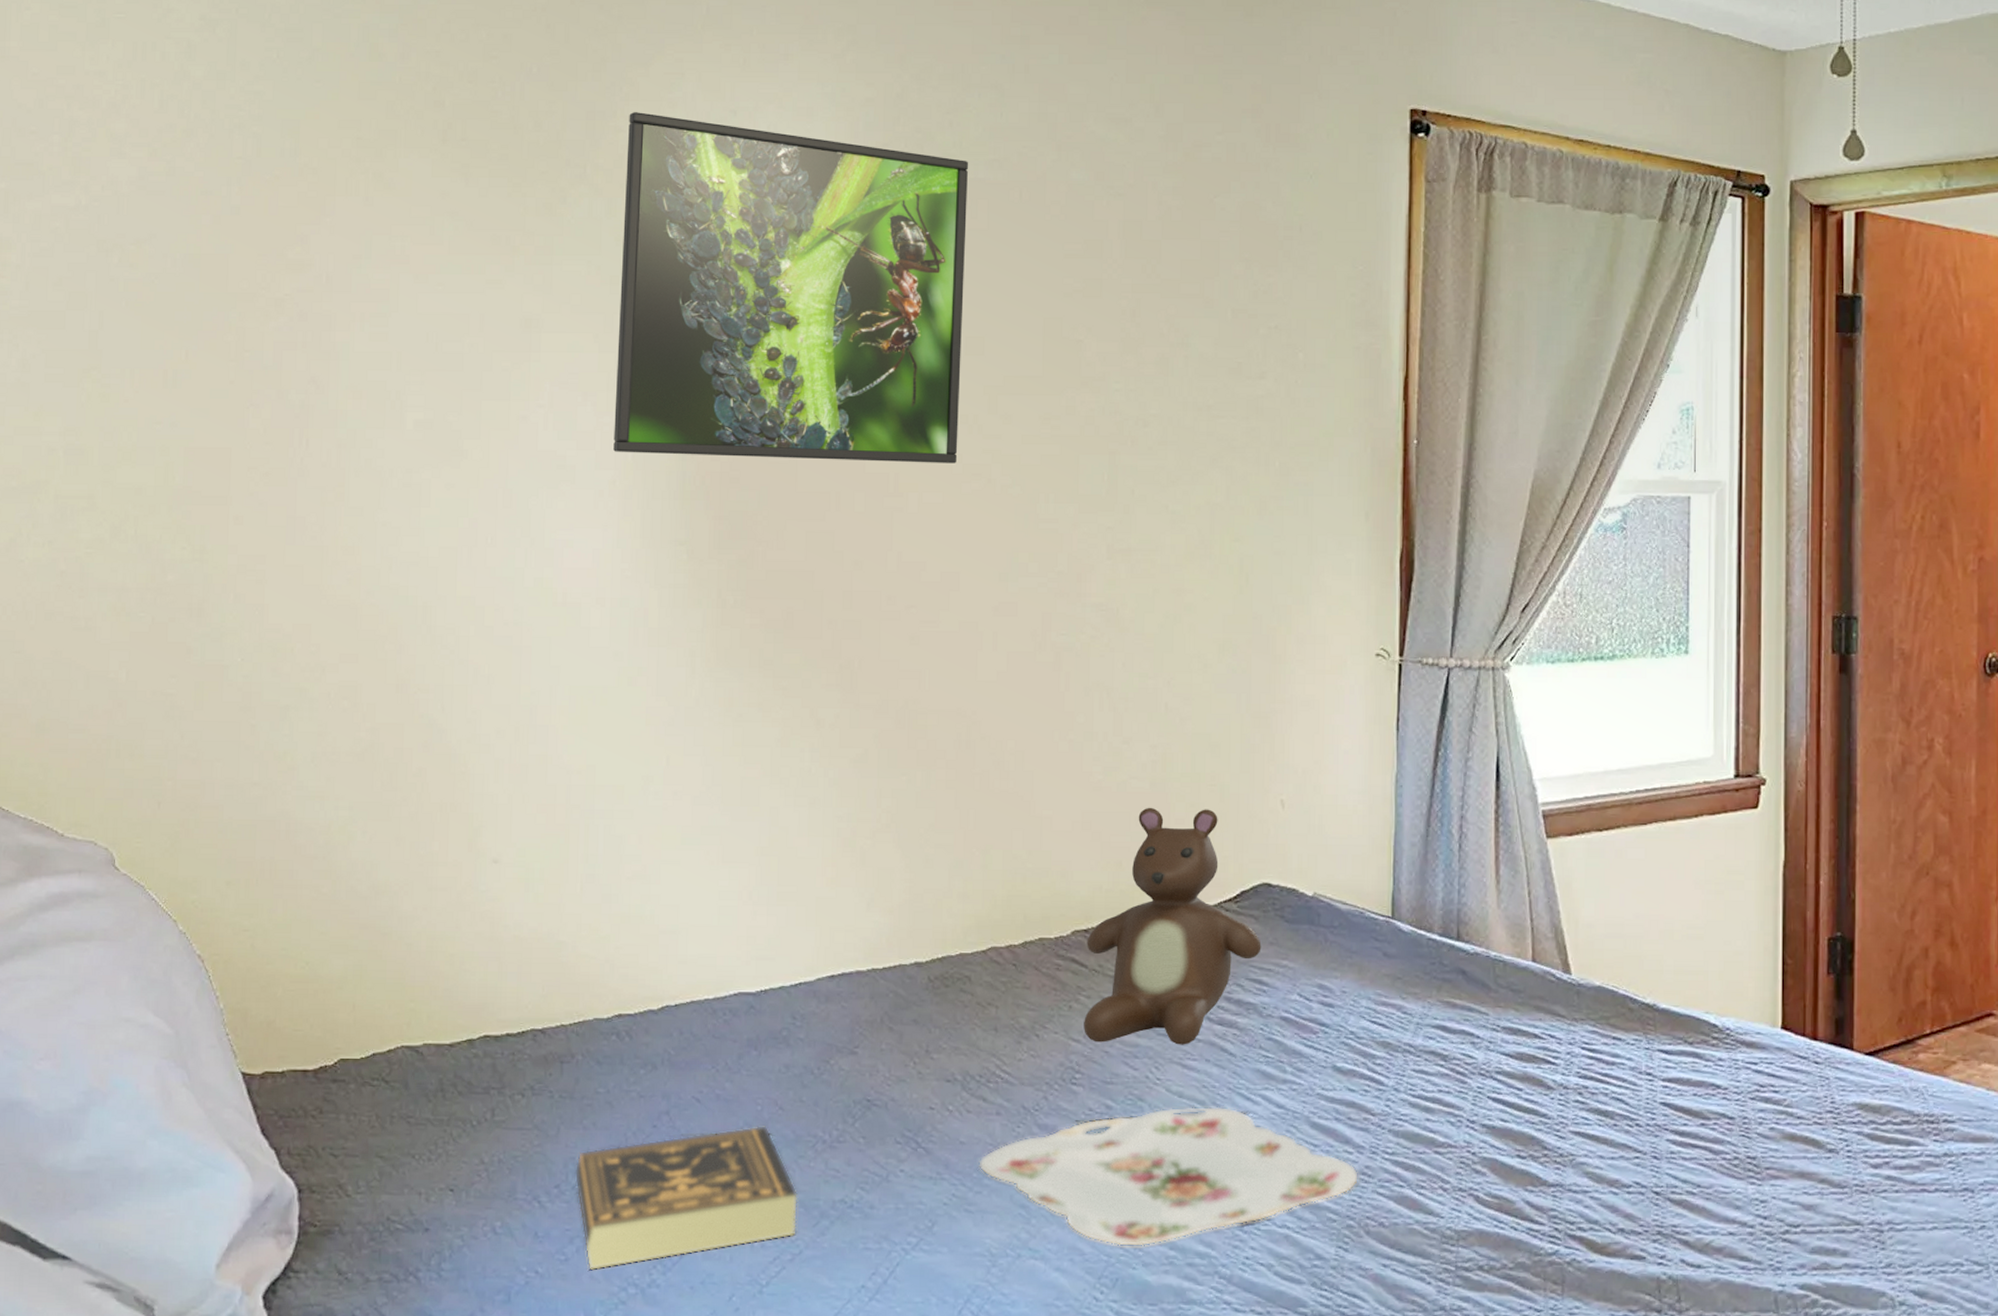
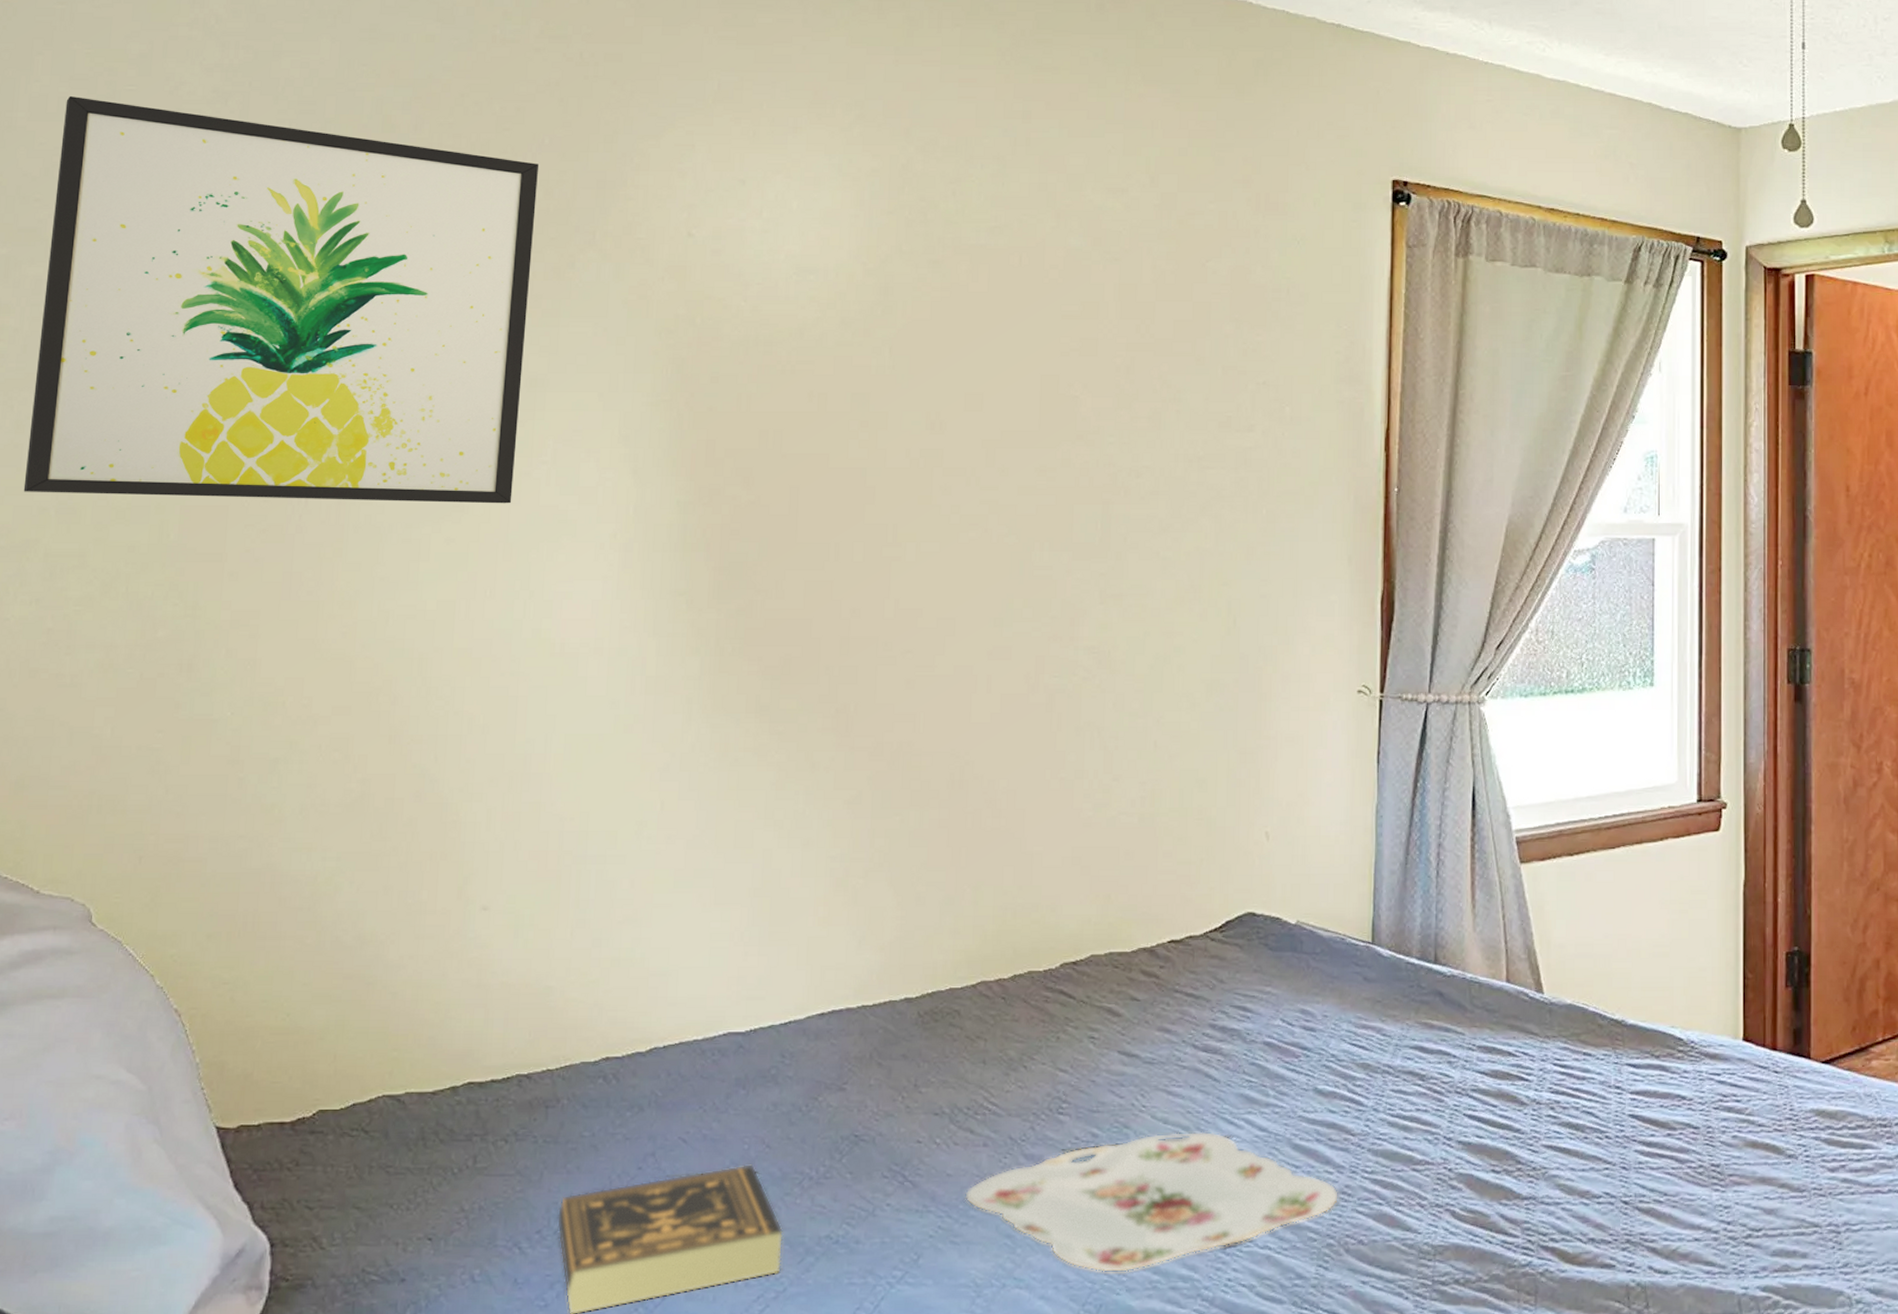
wall art: none [32,24,527,449] -> present [23,95,538,504]
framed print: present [613,112,968,463] -> none [615,181,970,514]
teddy bear: present [1084,807,1262,1045] -> none [1071,841,1246,1072]

